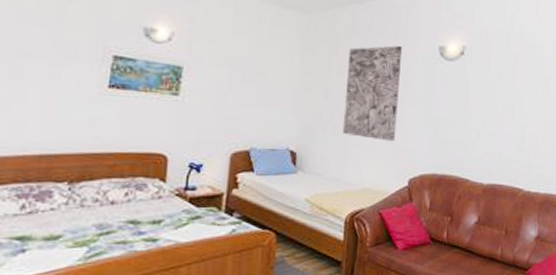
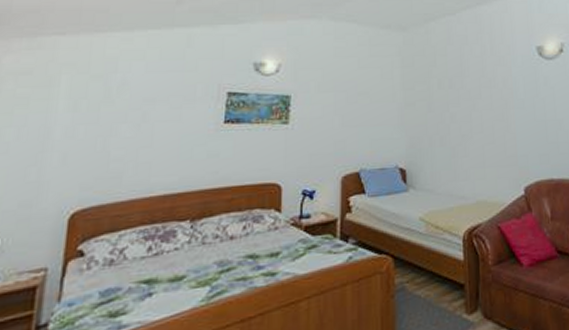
wall art: present [342,45,402,141] -> none [447,50,505,149]

